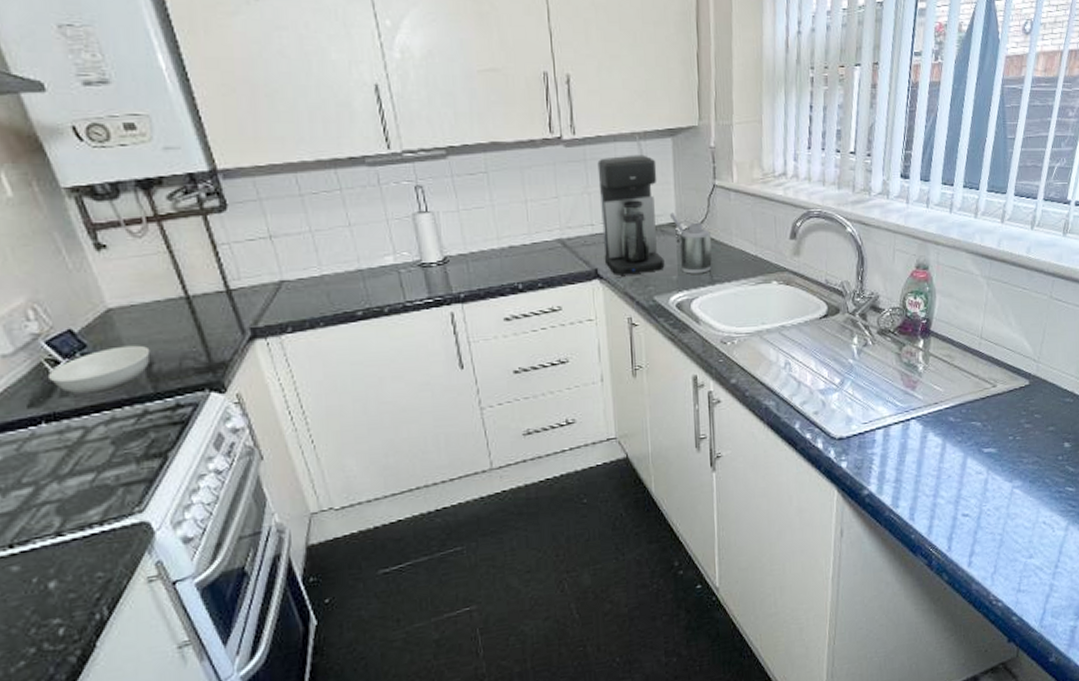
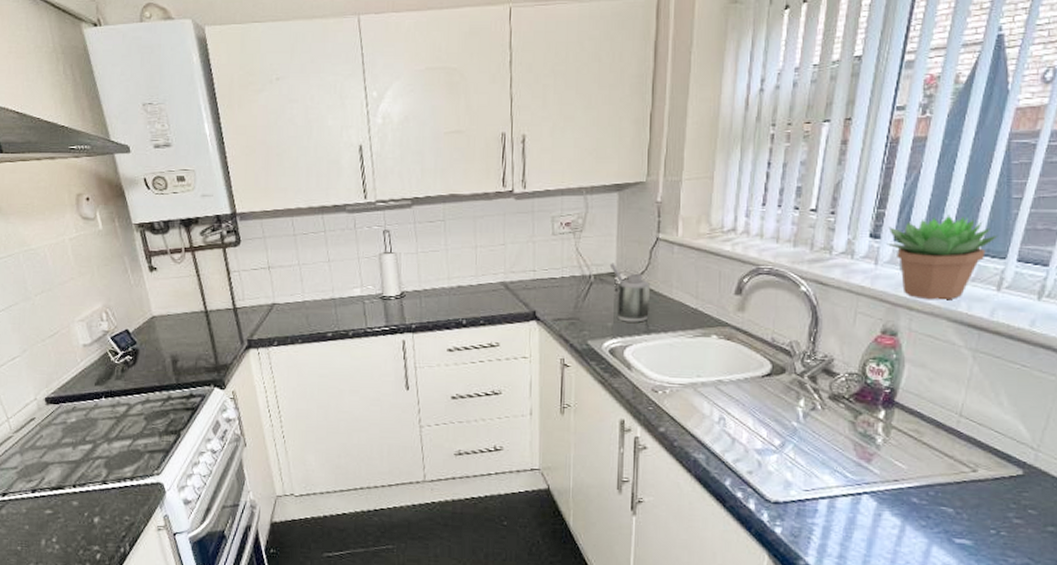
bowl: present [49,345,151,395] -> none [110,345,177,381]
coffee maker: present [597,155,665,275] -> none [543,208,601,319]
succulent plant: none [915,155,999,235] -> present [886,215,998,301]

